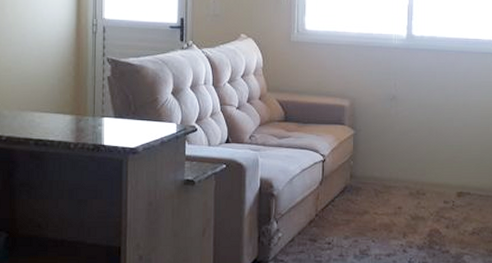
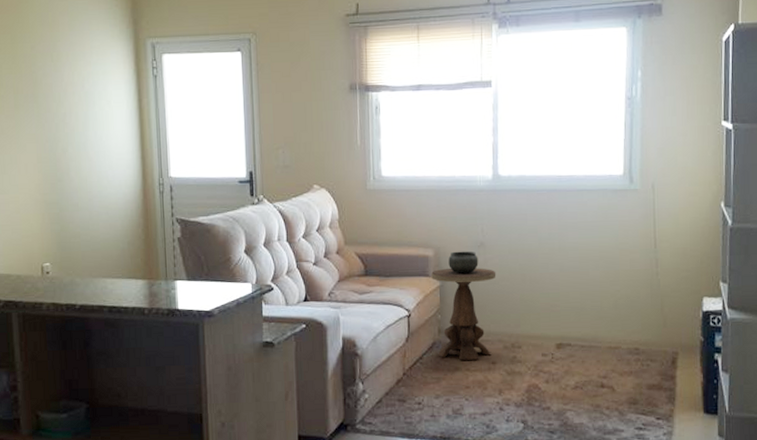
side table: none [346,103,406,204] -> present [431,251,496,360]

